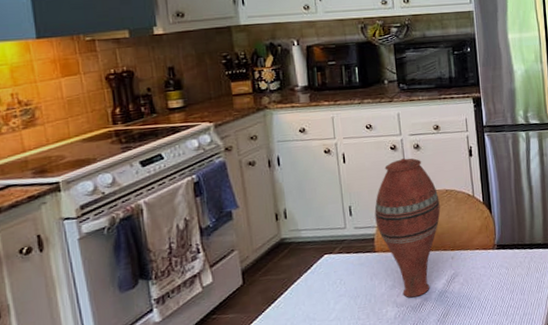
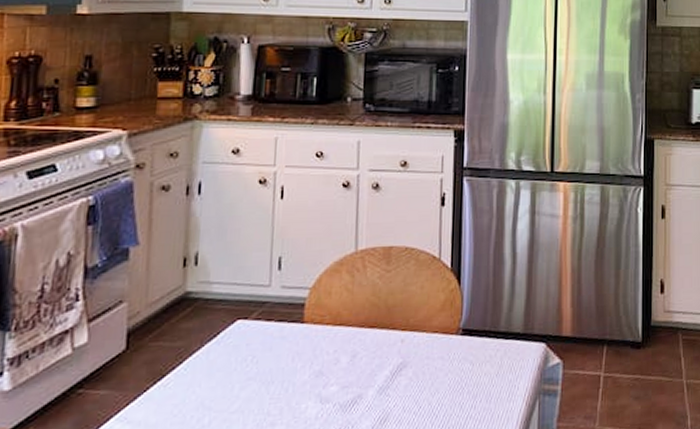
vase: present [374,158,441,298] -> none [309,200,396,392]

